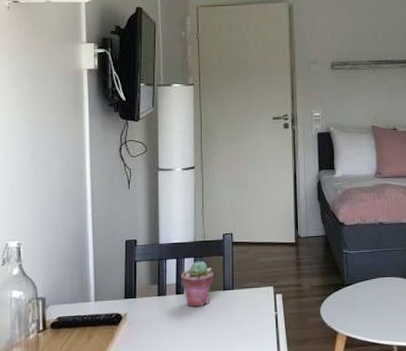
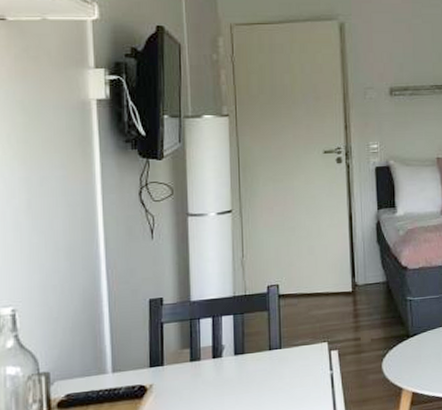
potted succulent: present [180,261,213,307] -> none [217,318,257,372]

